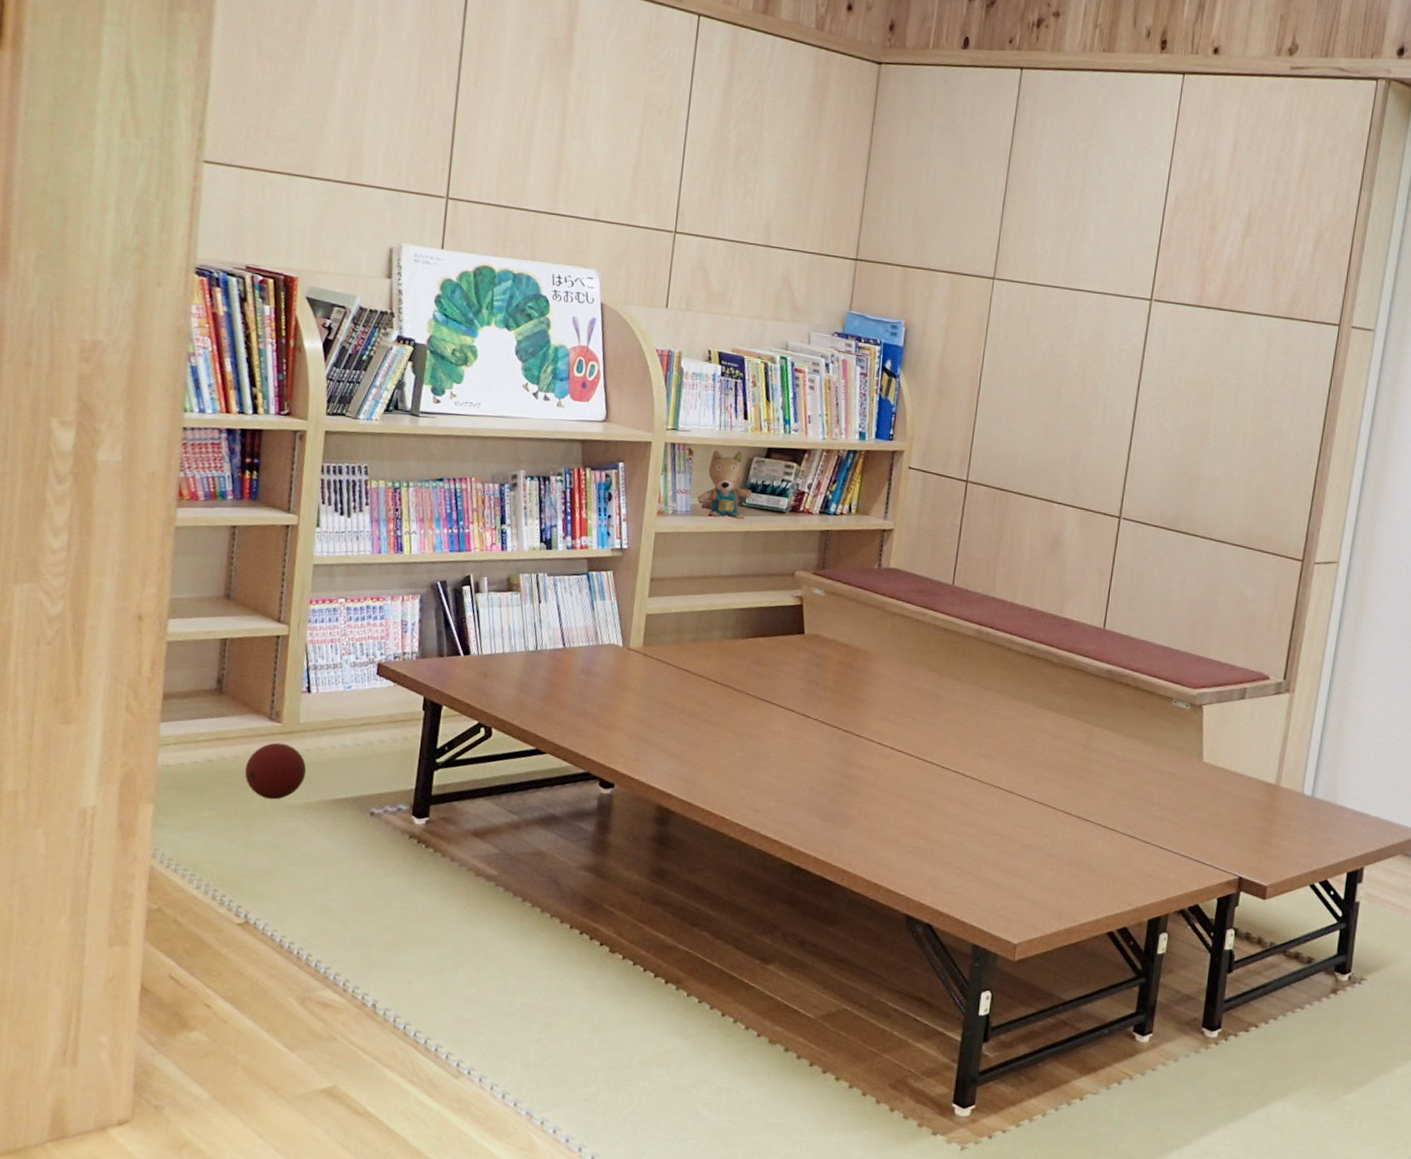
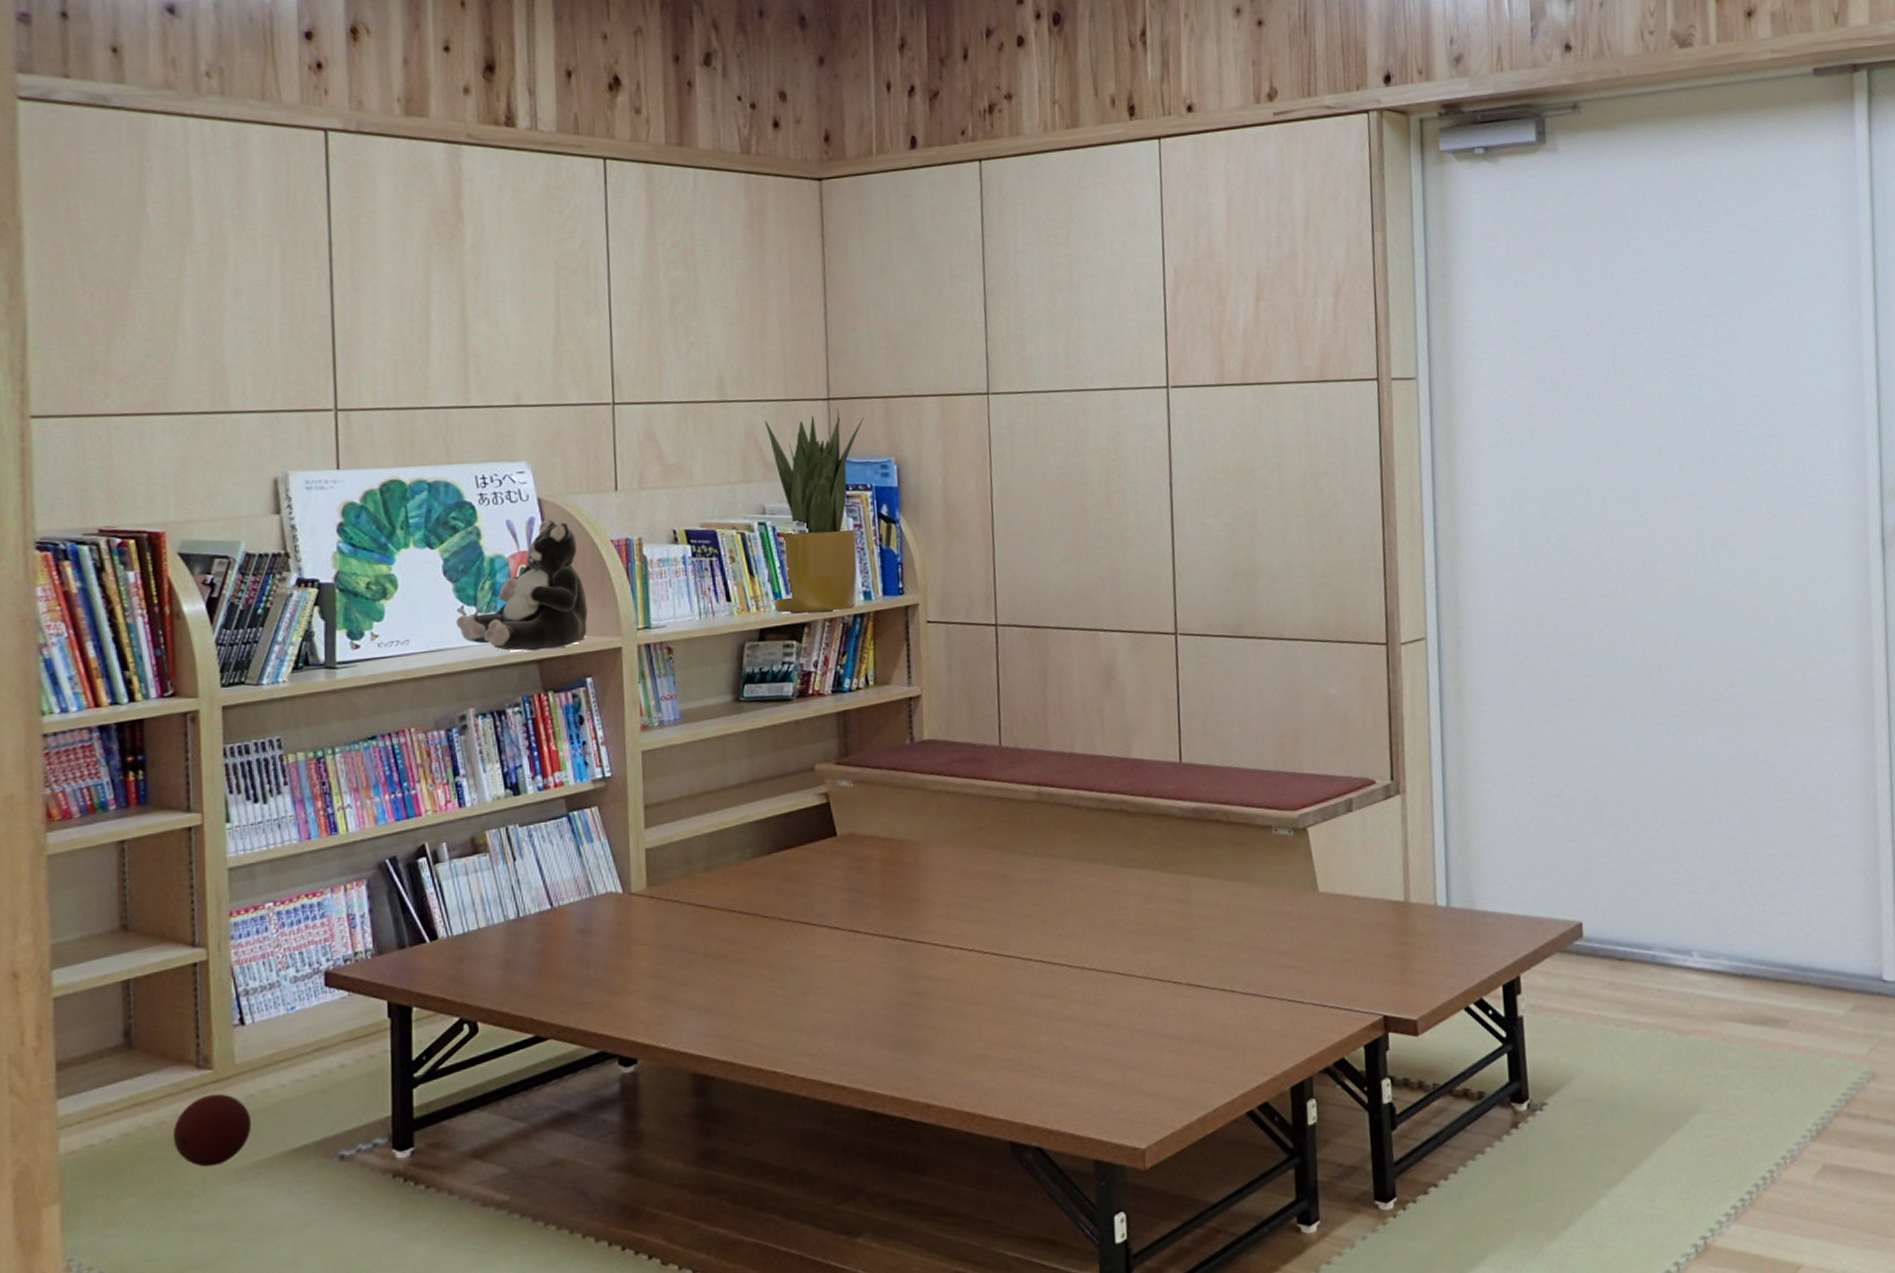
plush toy: none [520,322,629,433] -> present [456,519,588,652]
toy animal: present [697,450,752,520] -> none [685,637,749,721]
planter: none [782,268,884,445] -> present [764,408,864,613]

